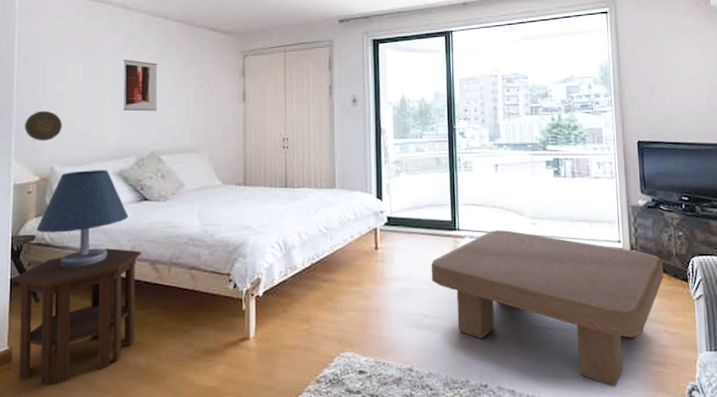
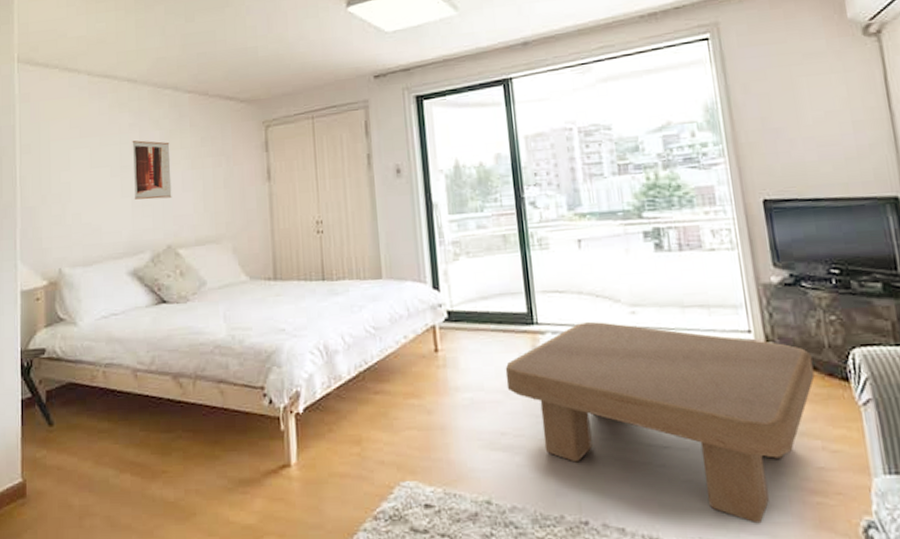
side table: present [12,248,141,386] -> none [23,360,162,524]
decorative plate: present [25,110,62,141] -> none [30,204,69,240]
table lamp: present [36,170,128,268] -> none [47,269,146,385]

